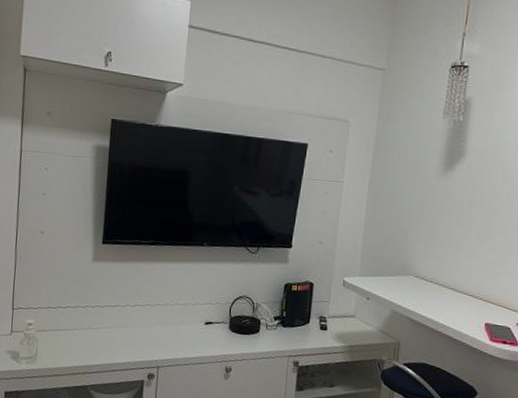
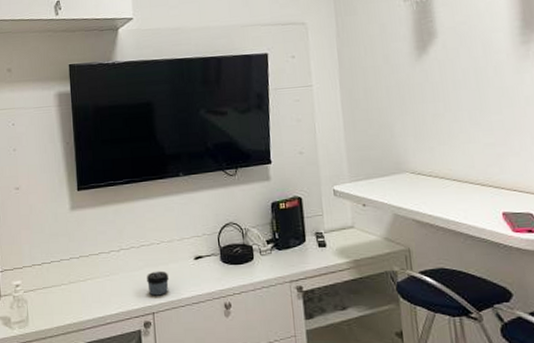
jar: none [156,329,178,353] -> present [147,270,169,296]

